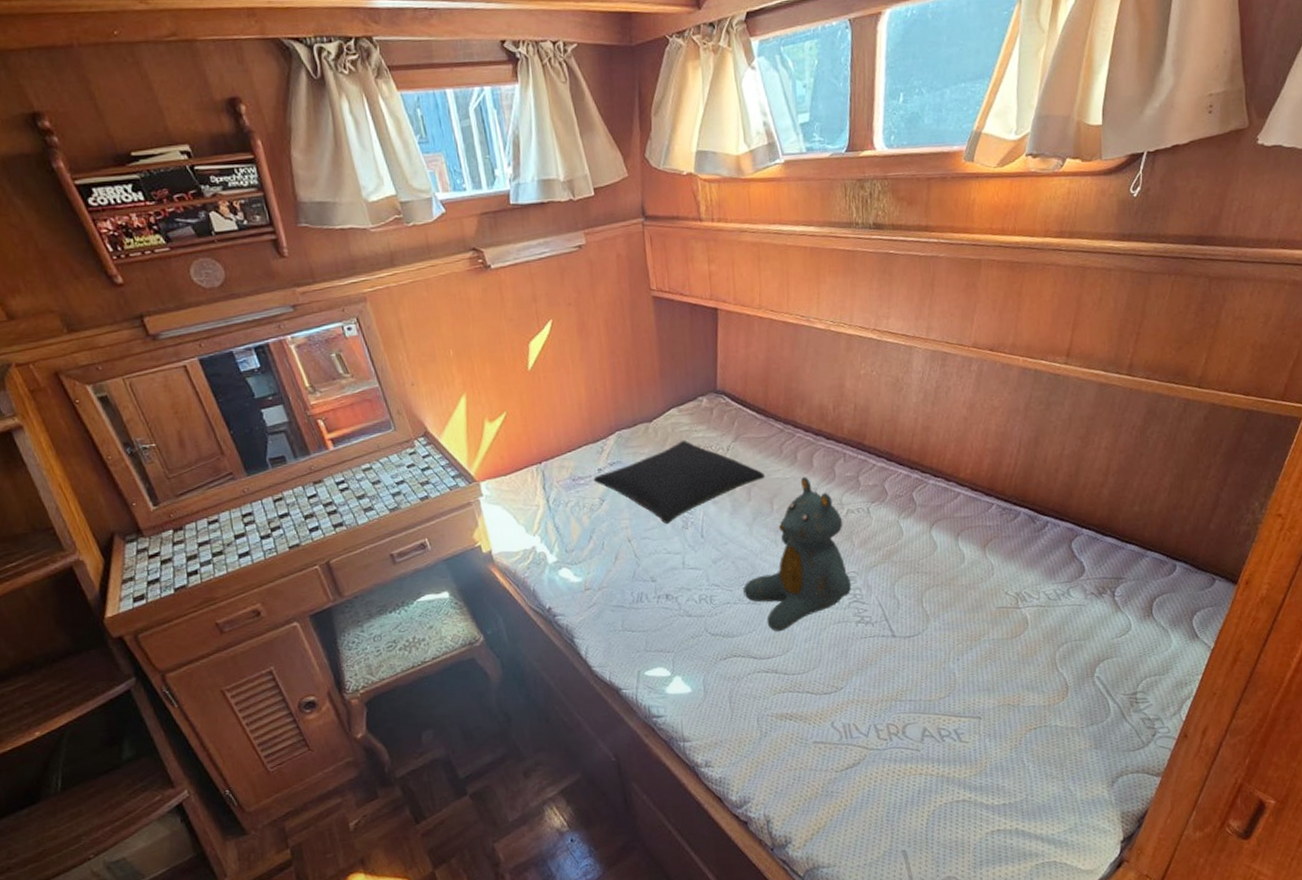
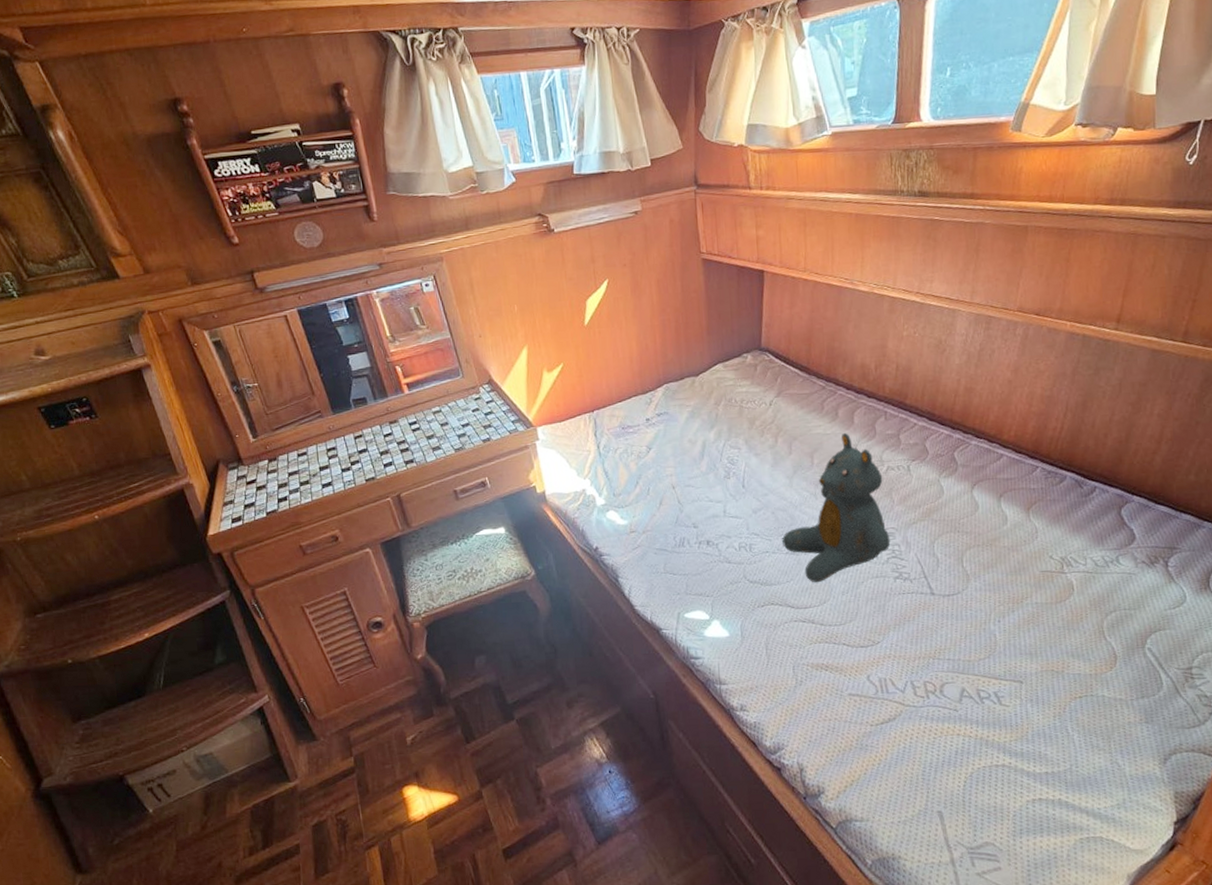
pillow: present [593,440,765,525] -> none [641,394,806,474]

